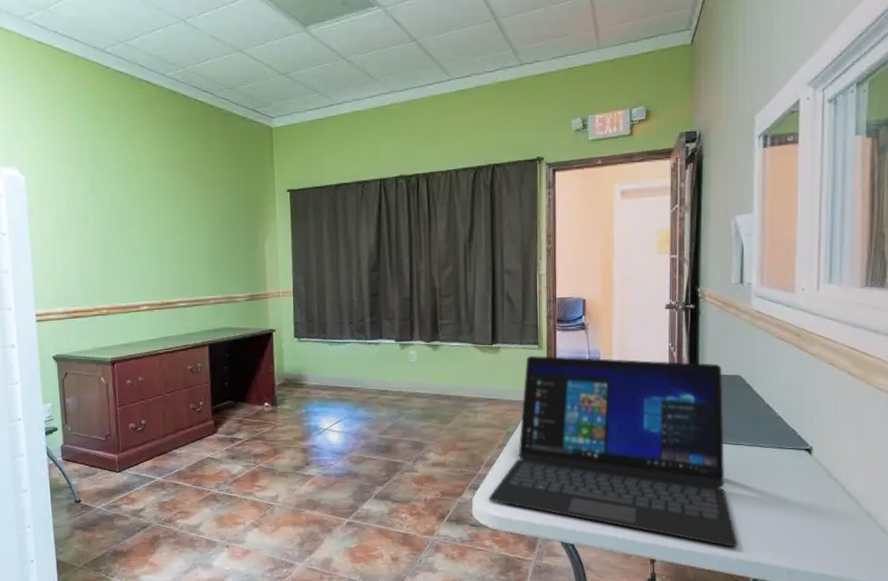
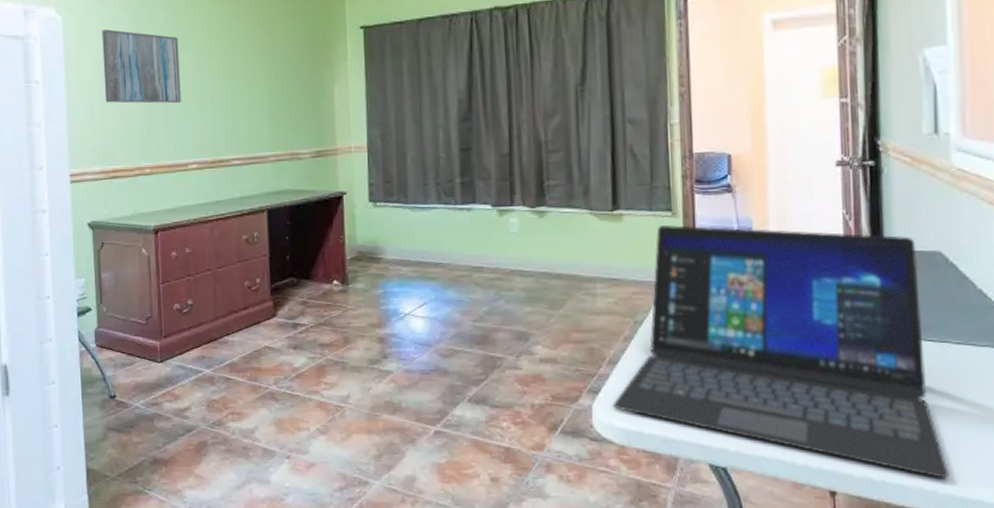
wall art: none [61,188,133,254] -> present [102,29,181,104]

